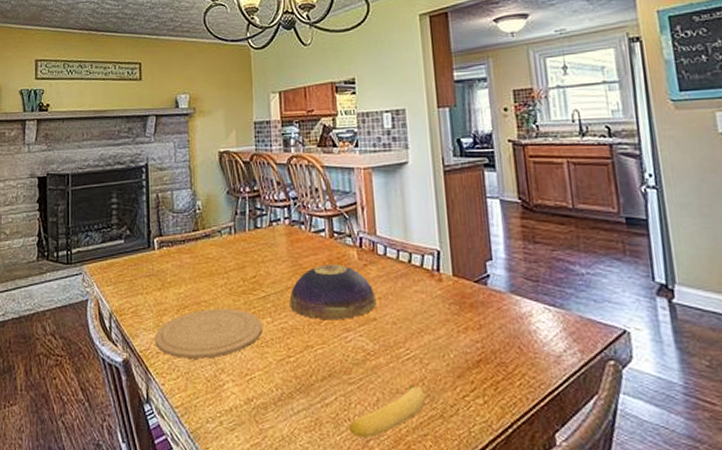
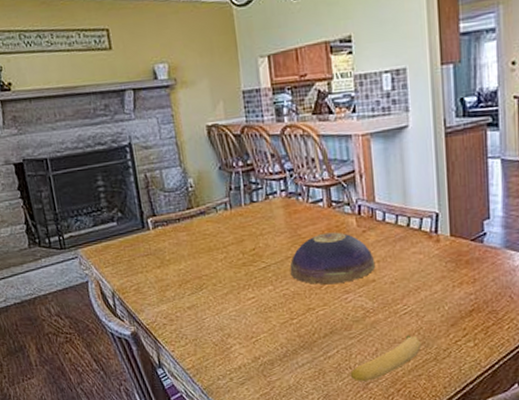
plate: present [155,308,263,359] -> none [160,280,266,328]

